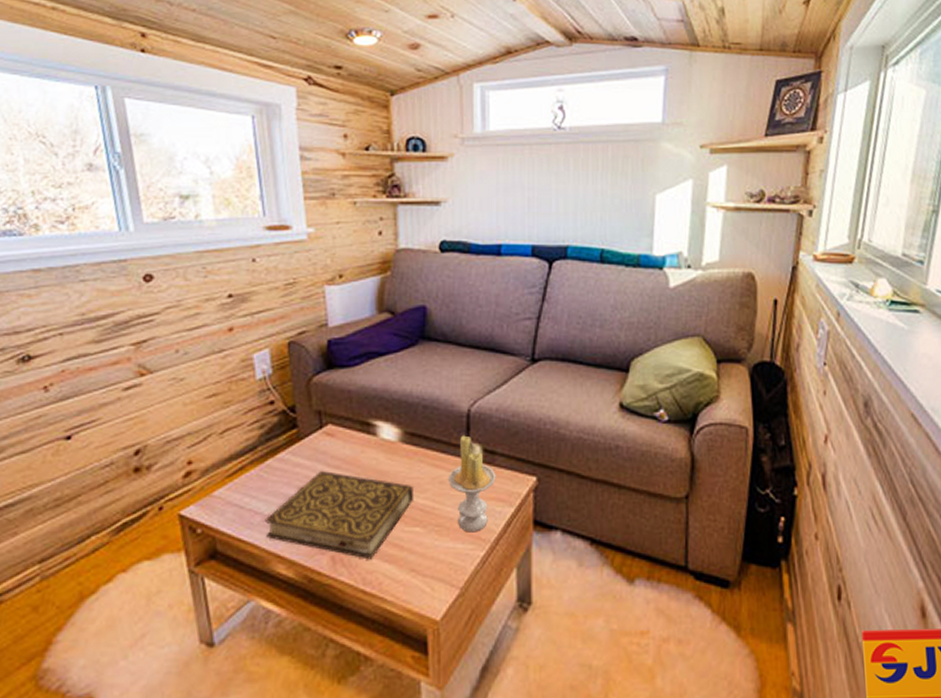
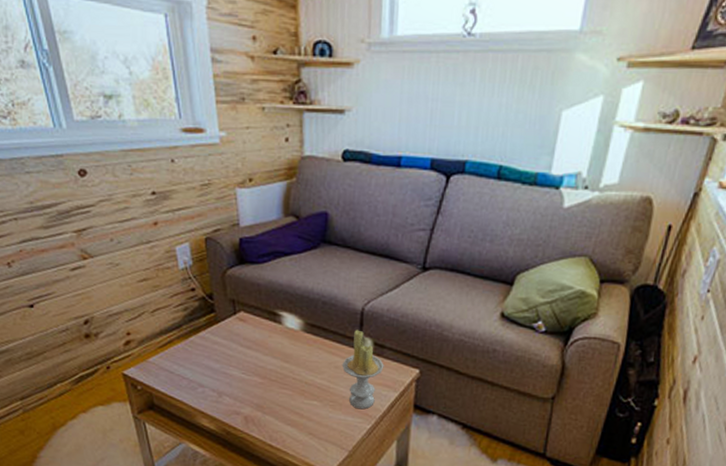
book: present [264,471,414,560] -> none [190,349,313,422]

